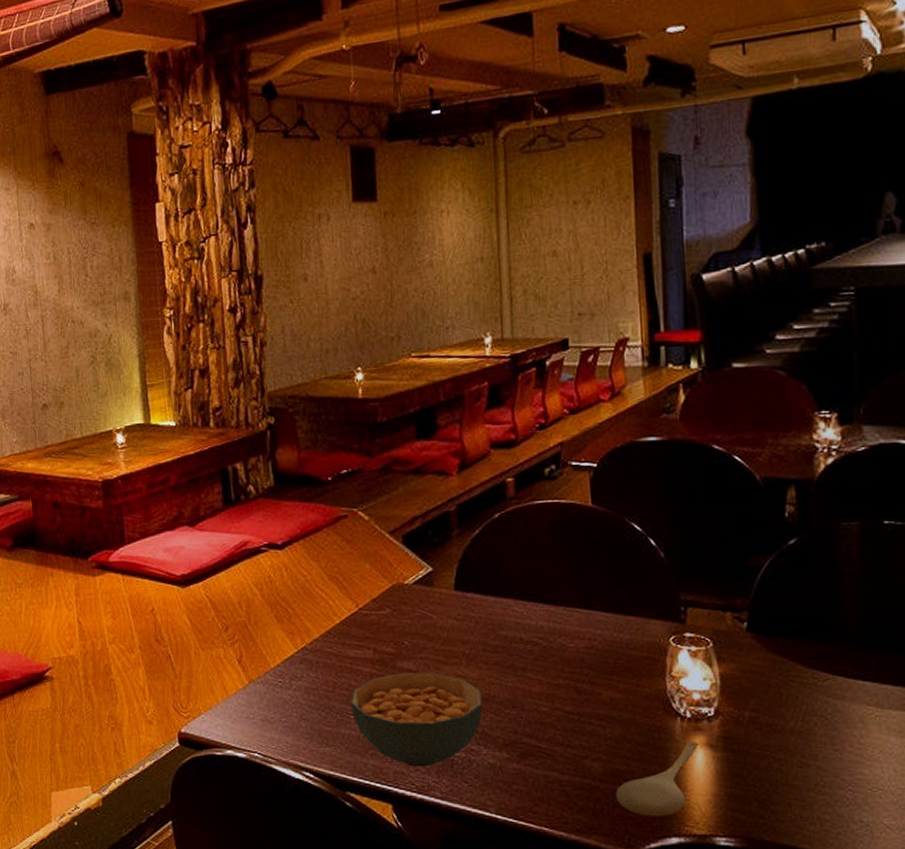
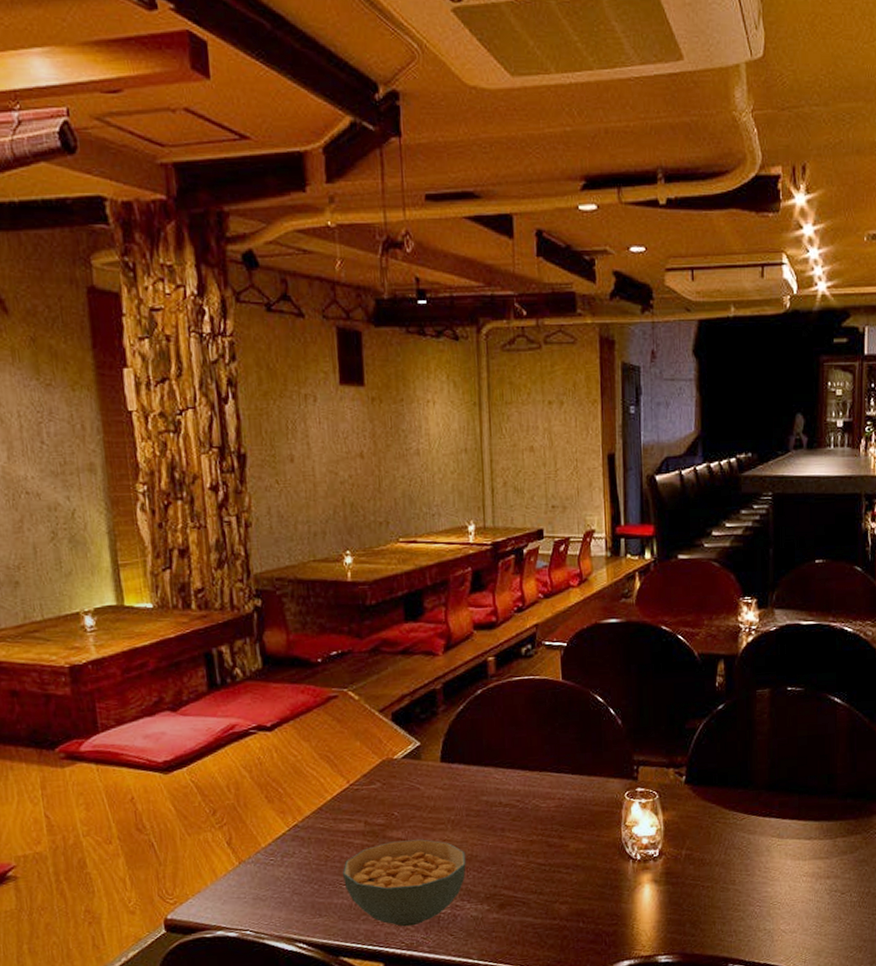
spoon: present [615,741,700,817] -> none [579,879,647,946]

